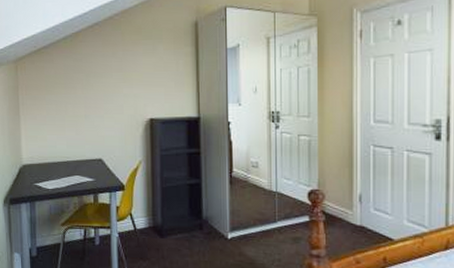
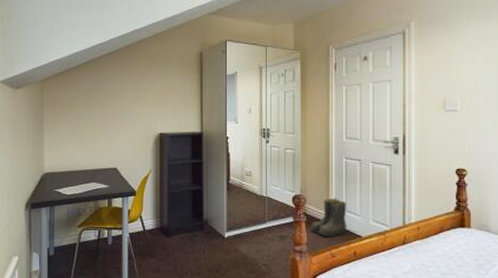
boots: none [330,194,375,240] -> present [310,199,347,237]

